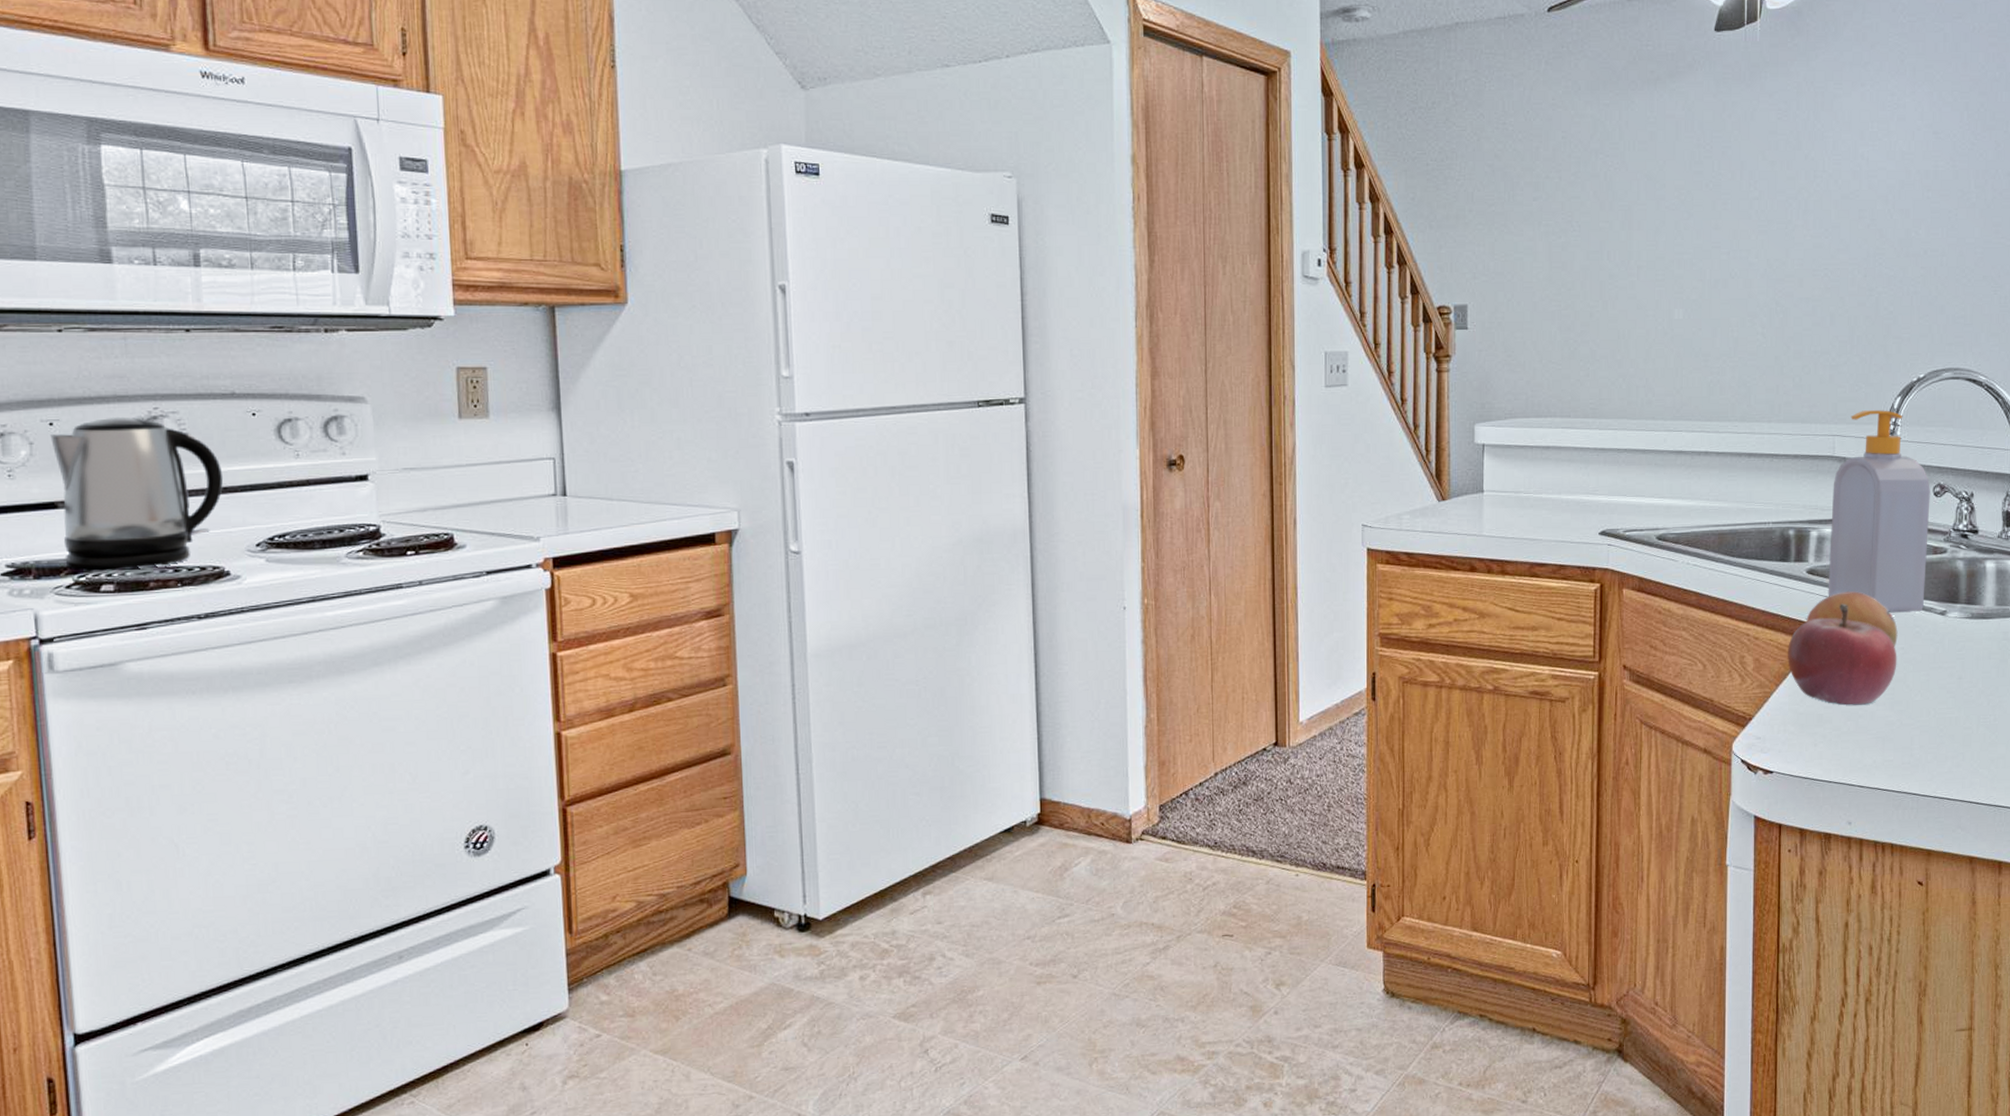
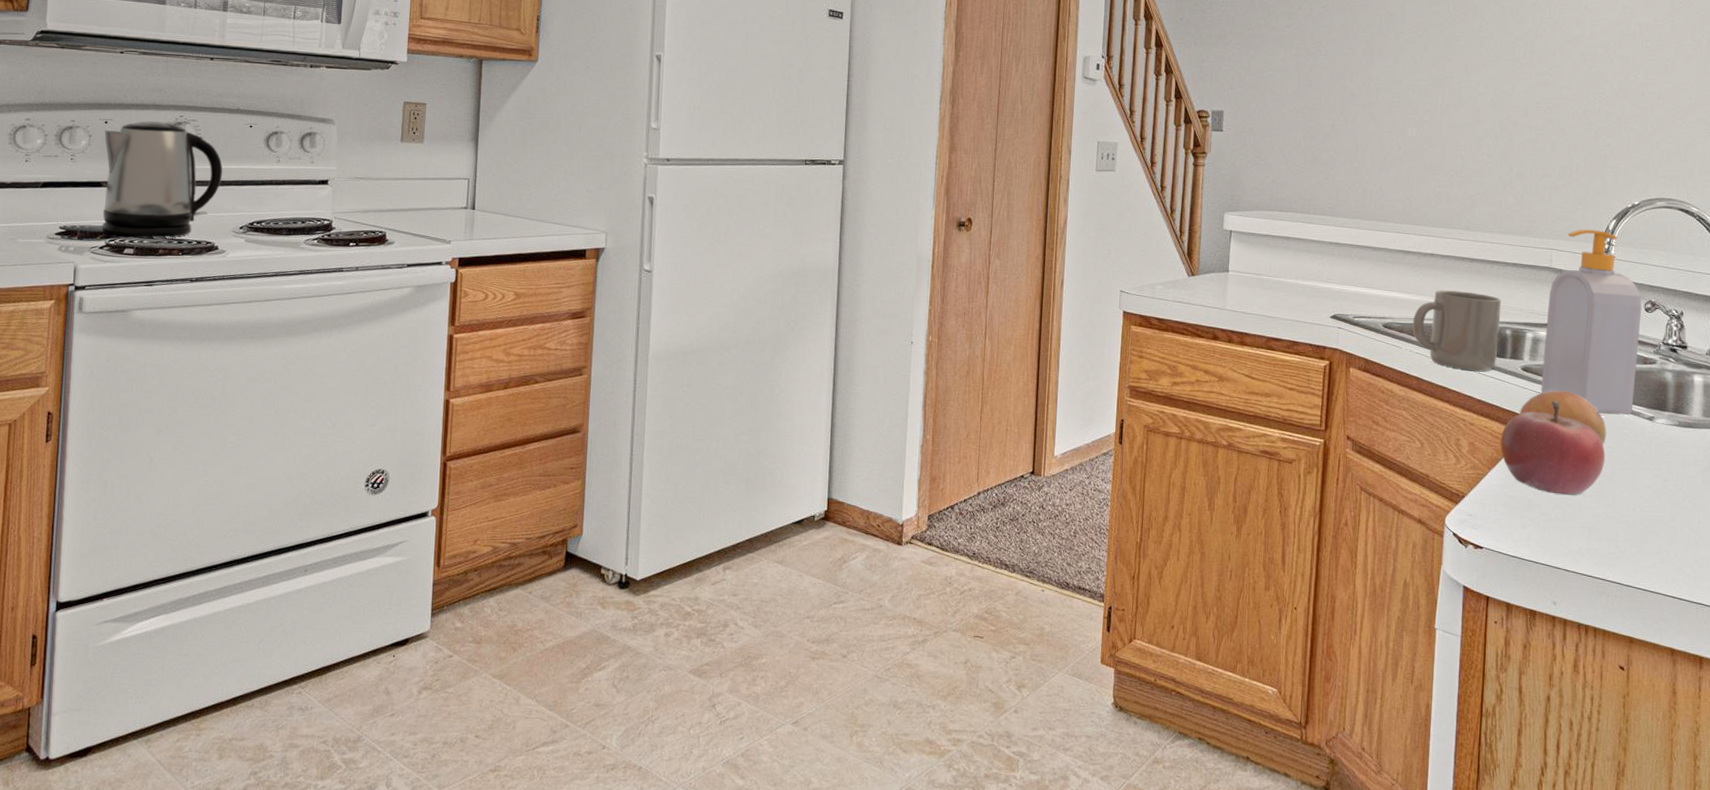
mug: none [1688,491,1783,579] -> present [1412,290,1502,371]

